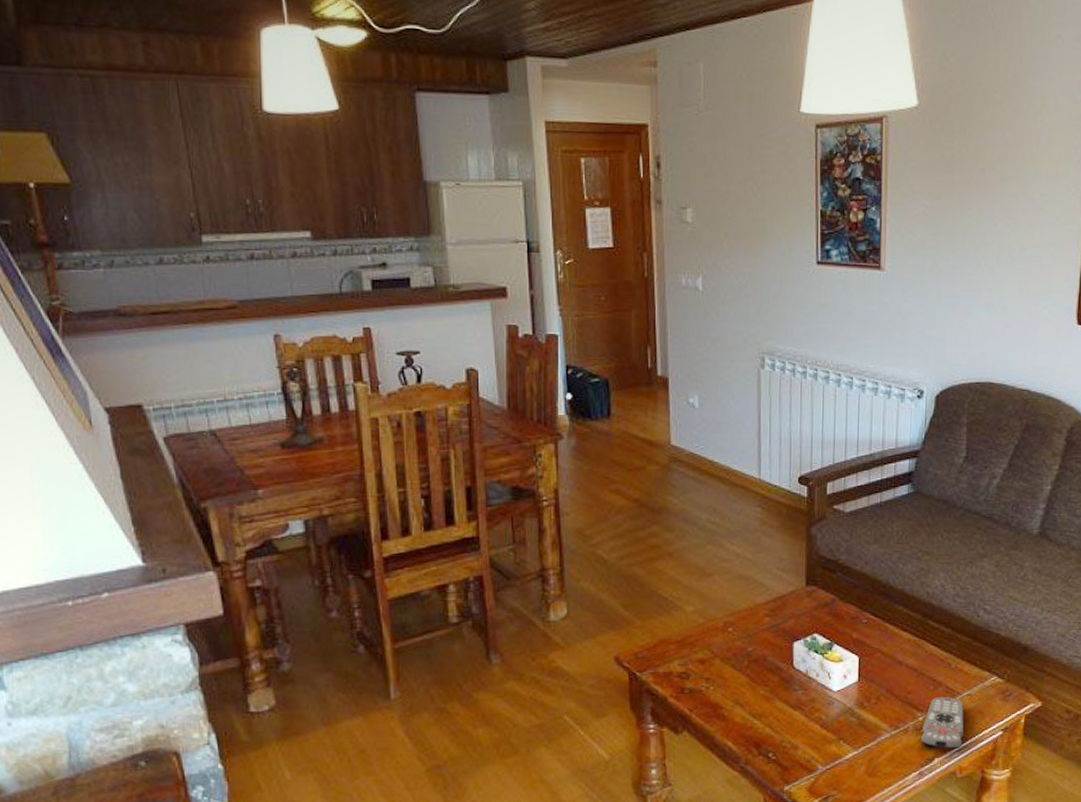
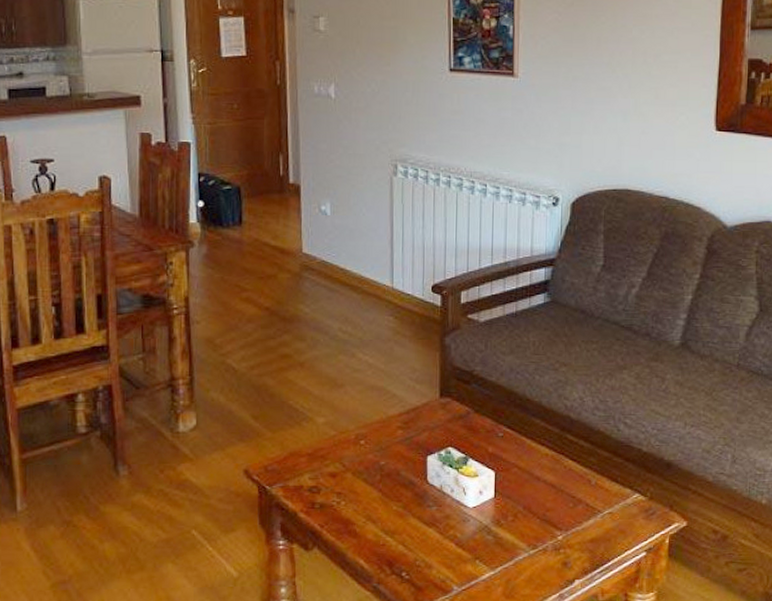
remote control: present [921,697,964,749] -> none [561,515,605,571]

